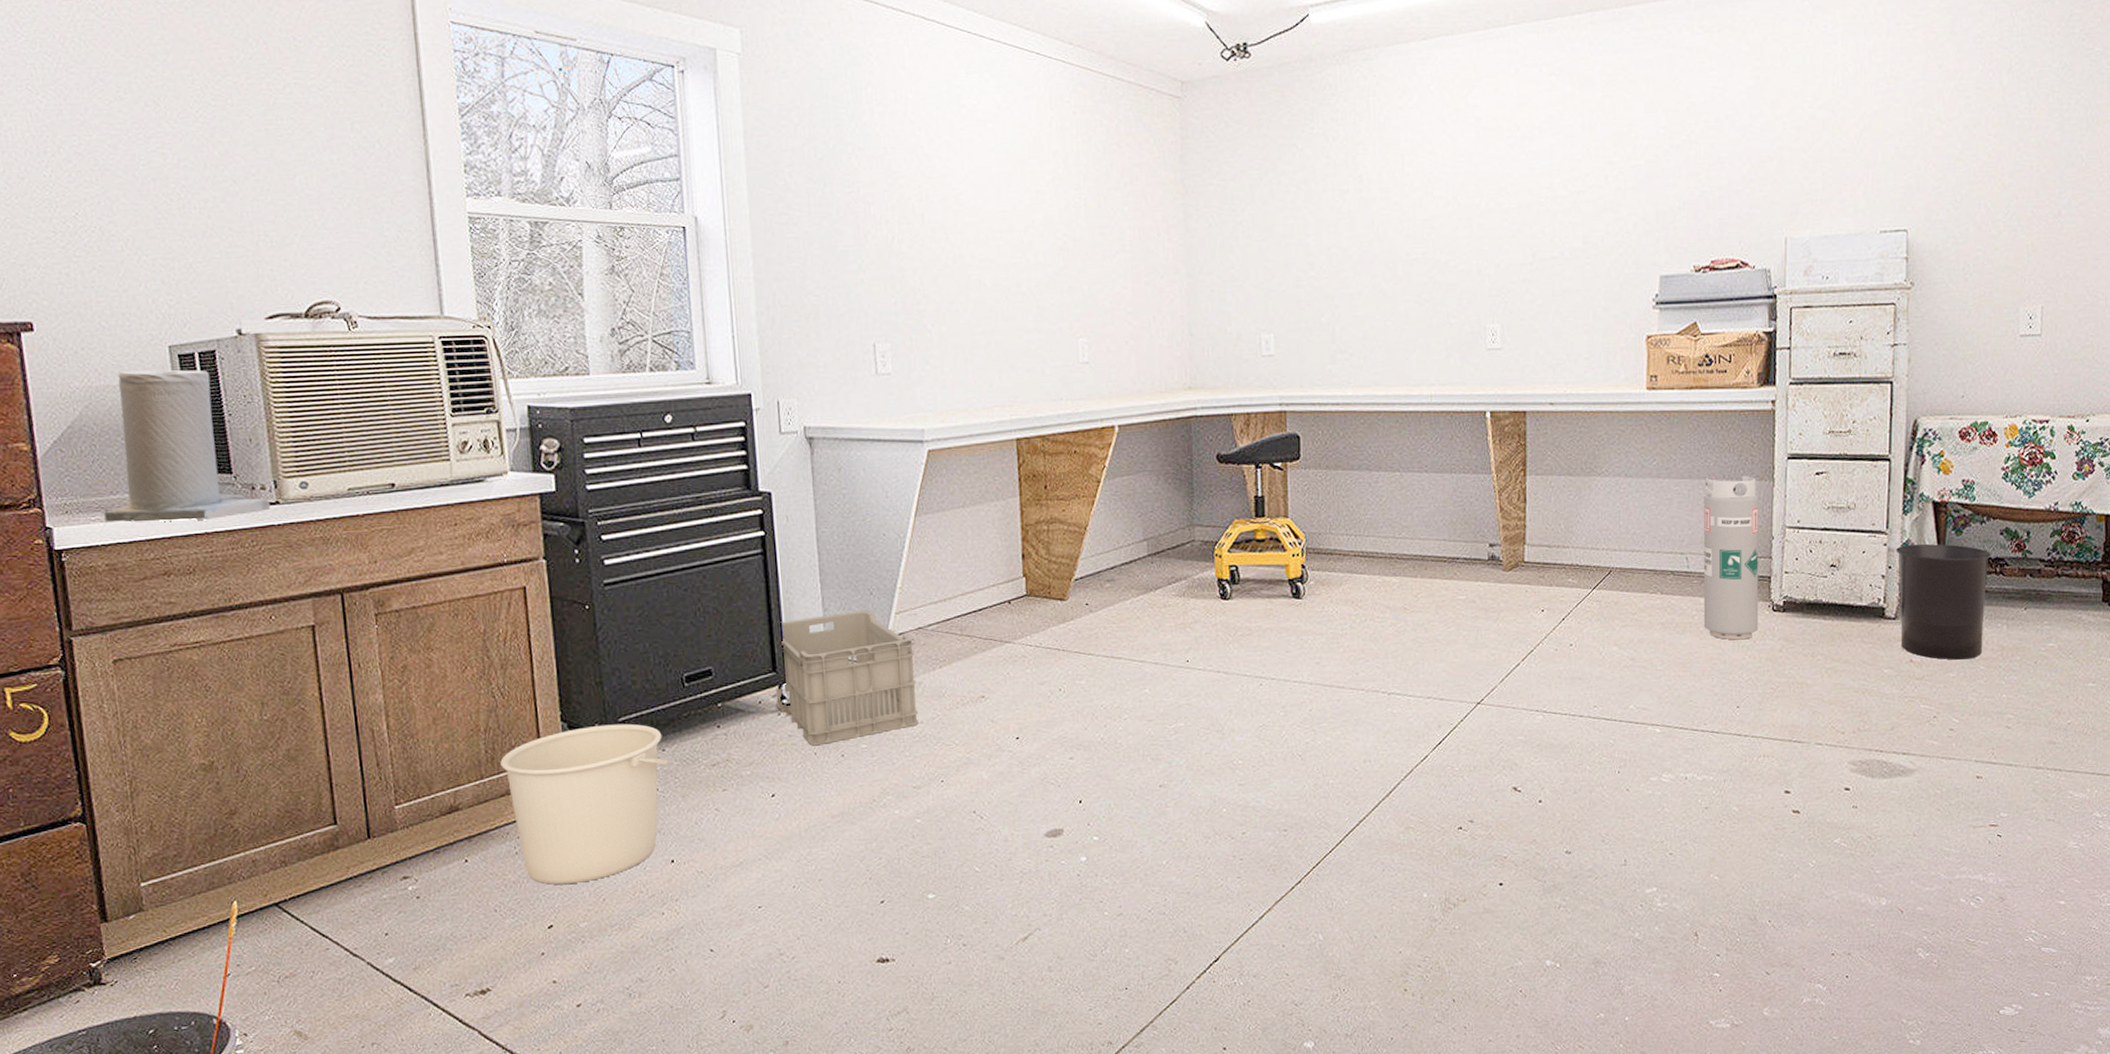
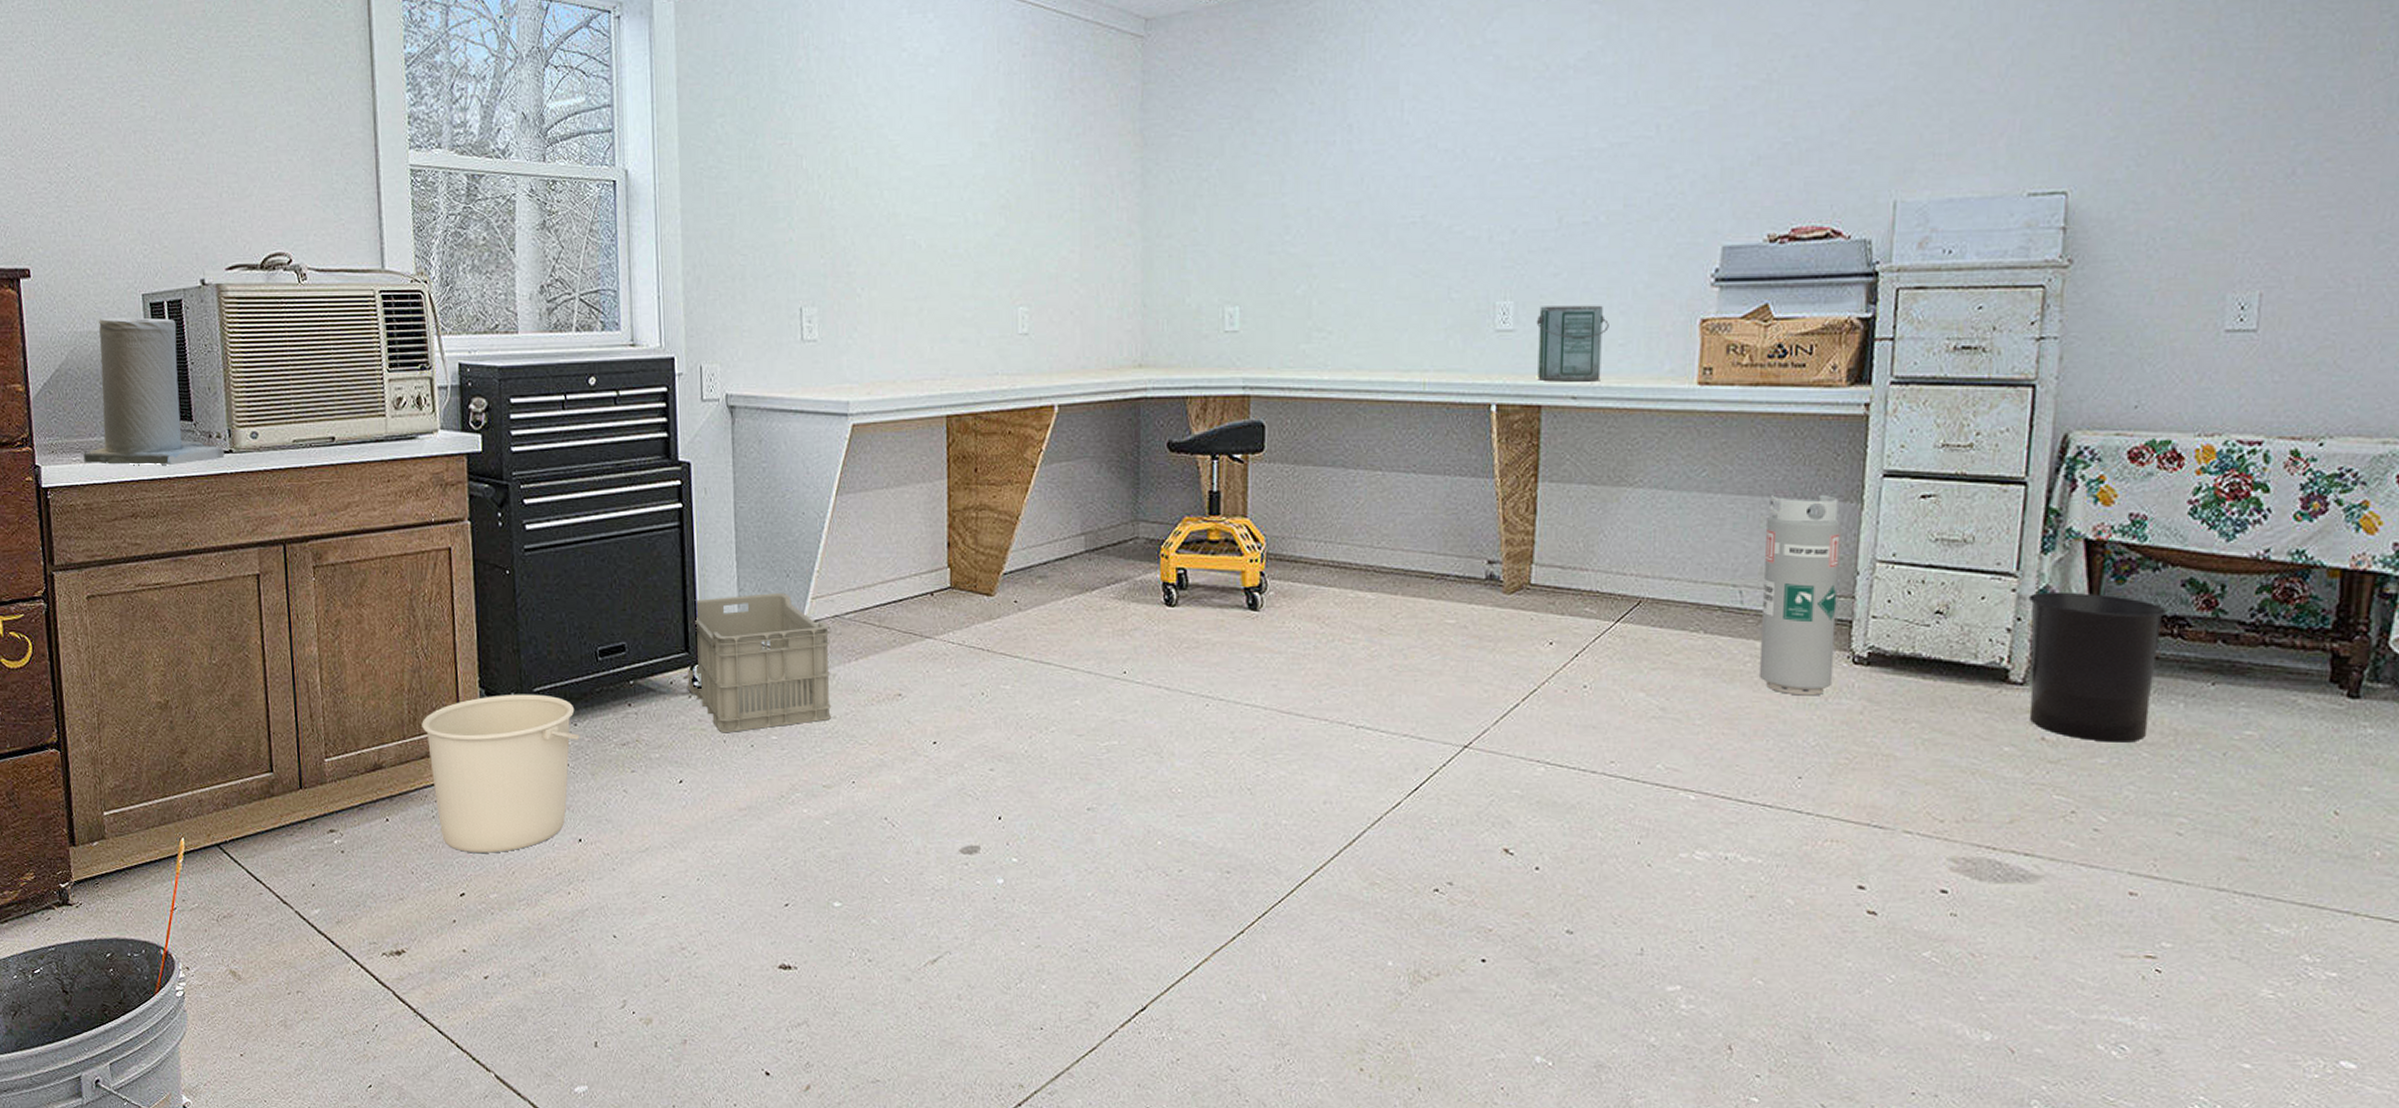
paint can: none [1518,326,1576,391] -> present [1536,305,1609,382]

